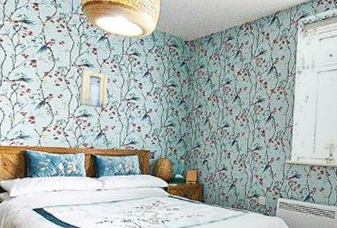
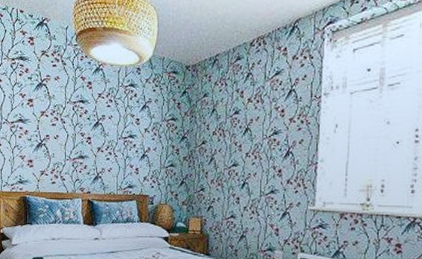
wall art: present [80,69,109,108] -> none [76,106,104,148]

